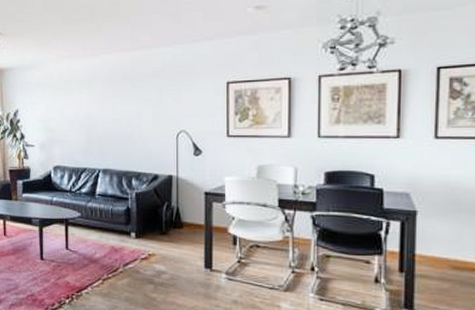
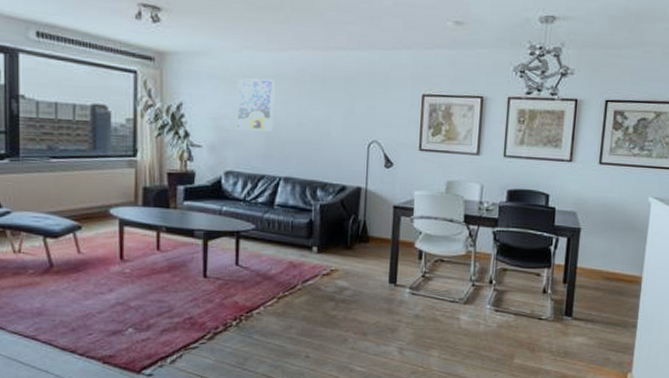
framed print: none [60,82,92,129] -> present [236,78,275,132]

